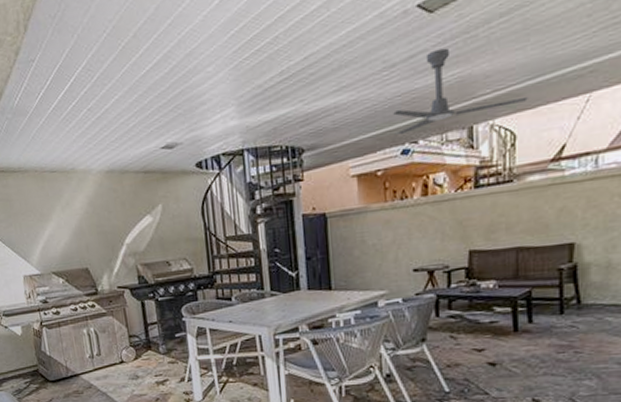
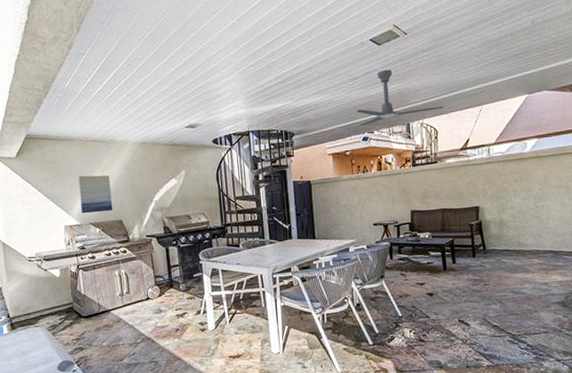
wall art: none [35,213,78,262] -> present [78,175,113,214]

